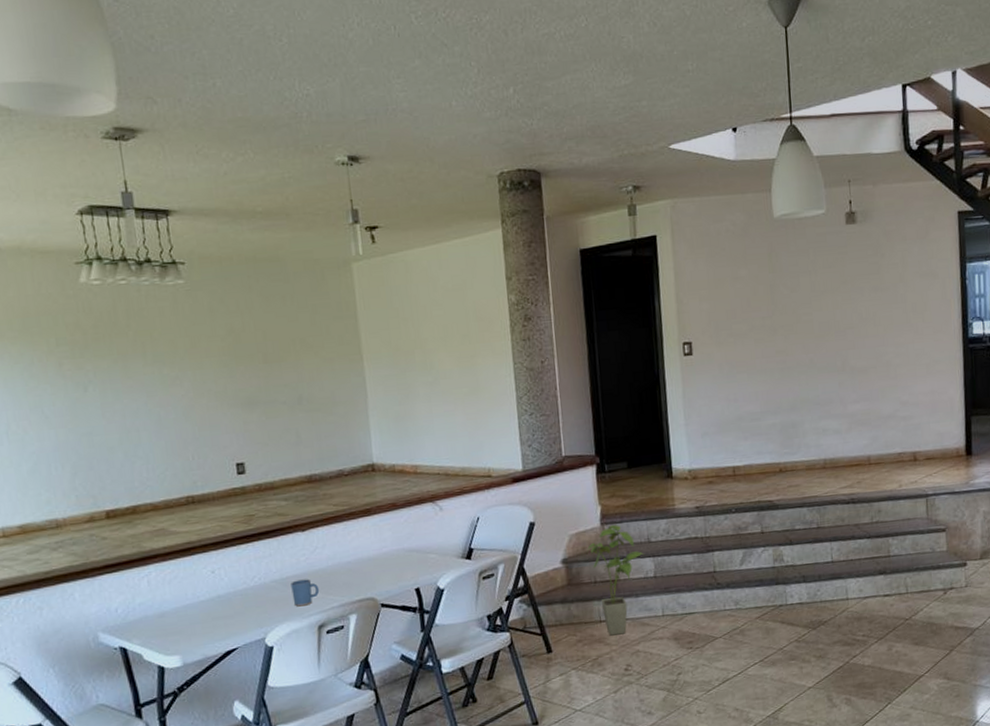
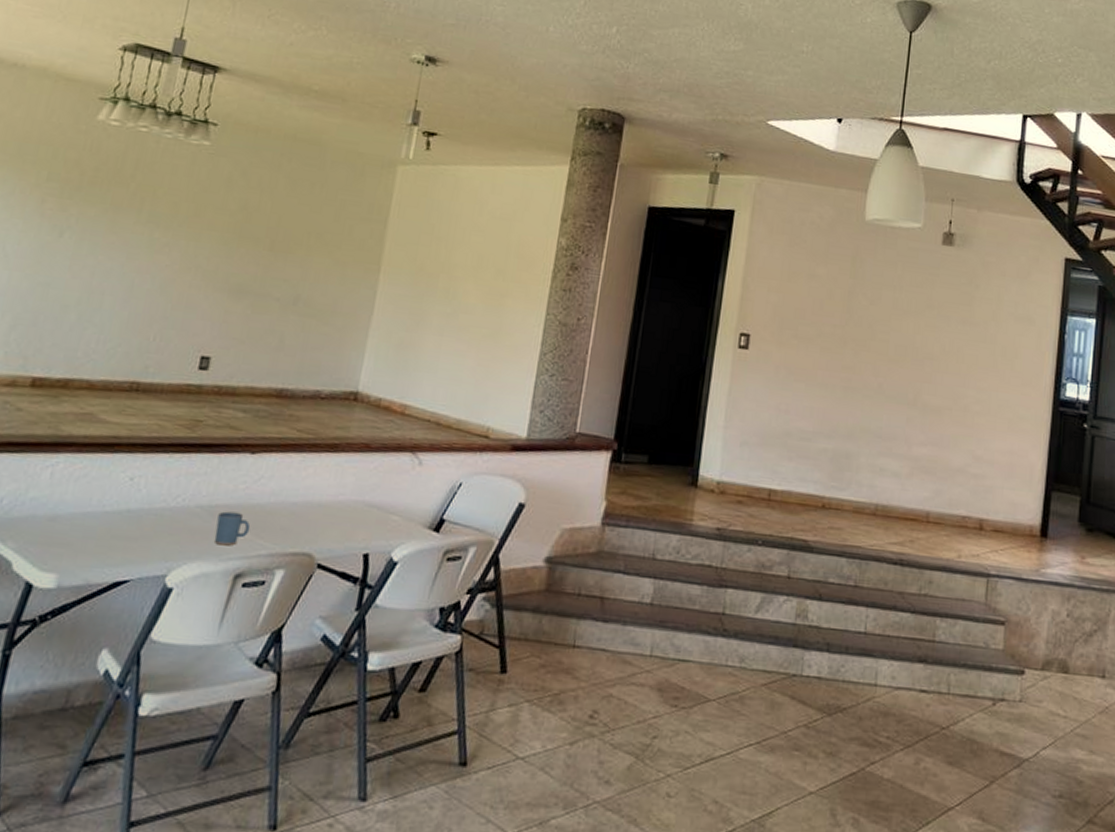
house plant: present [586,524,645,636] -> none [577,527,646,669]

